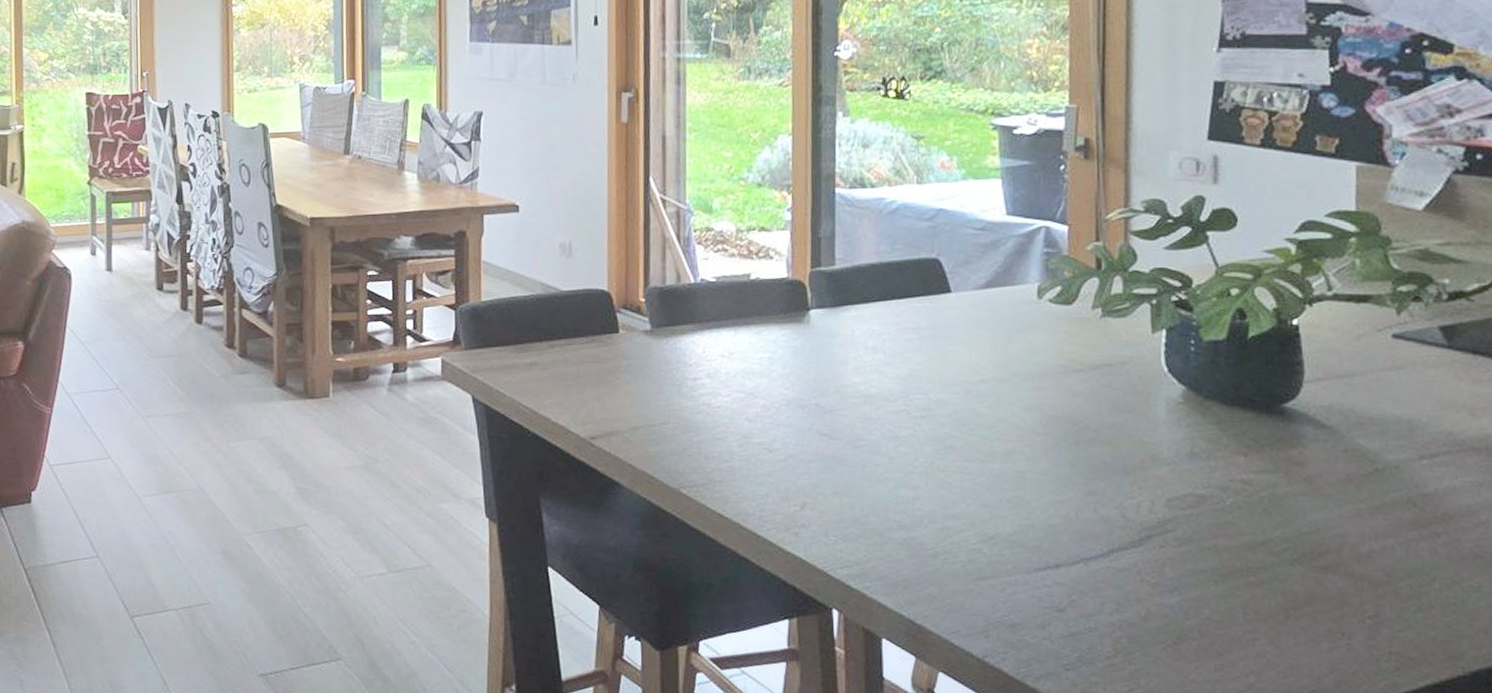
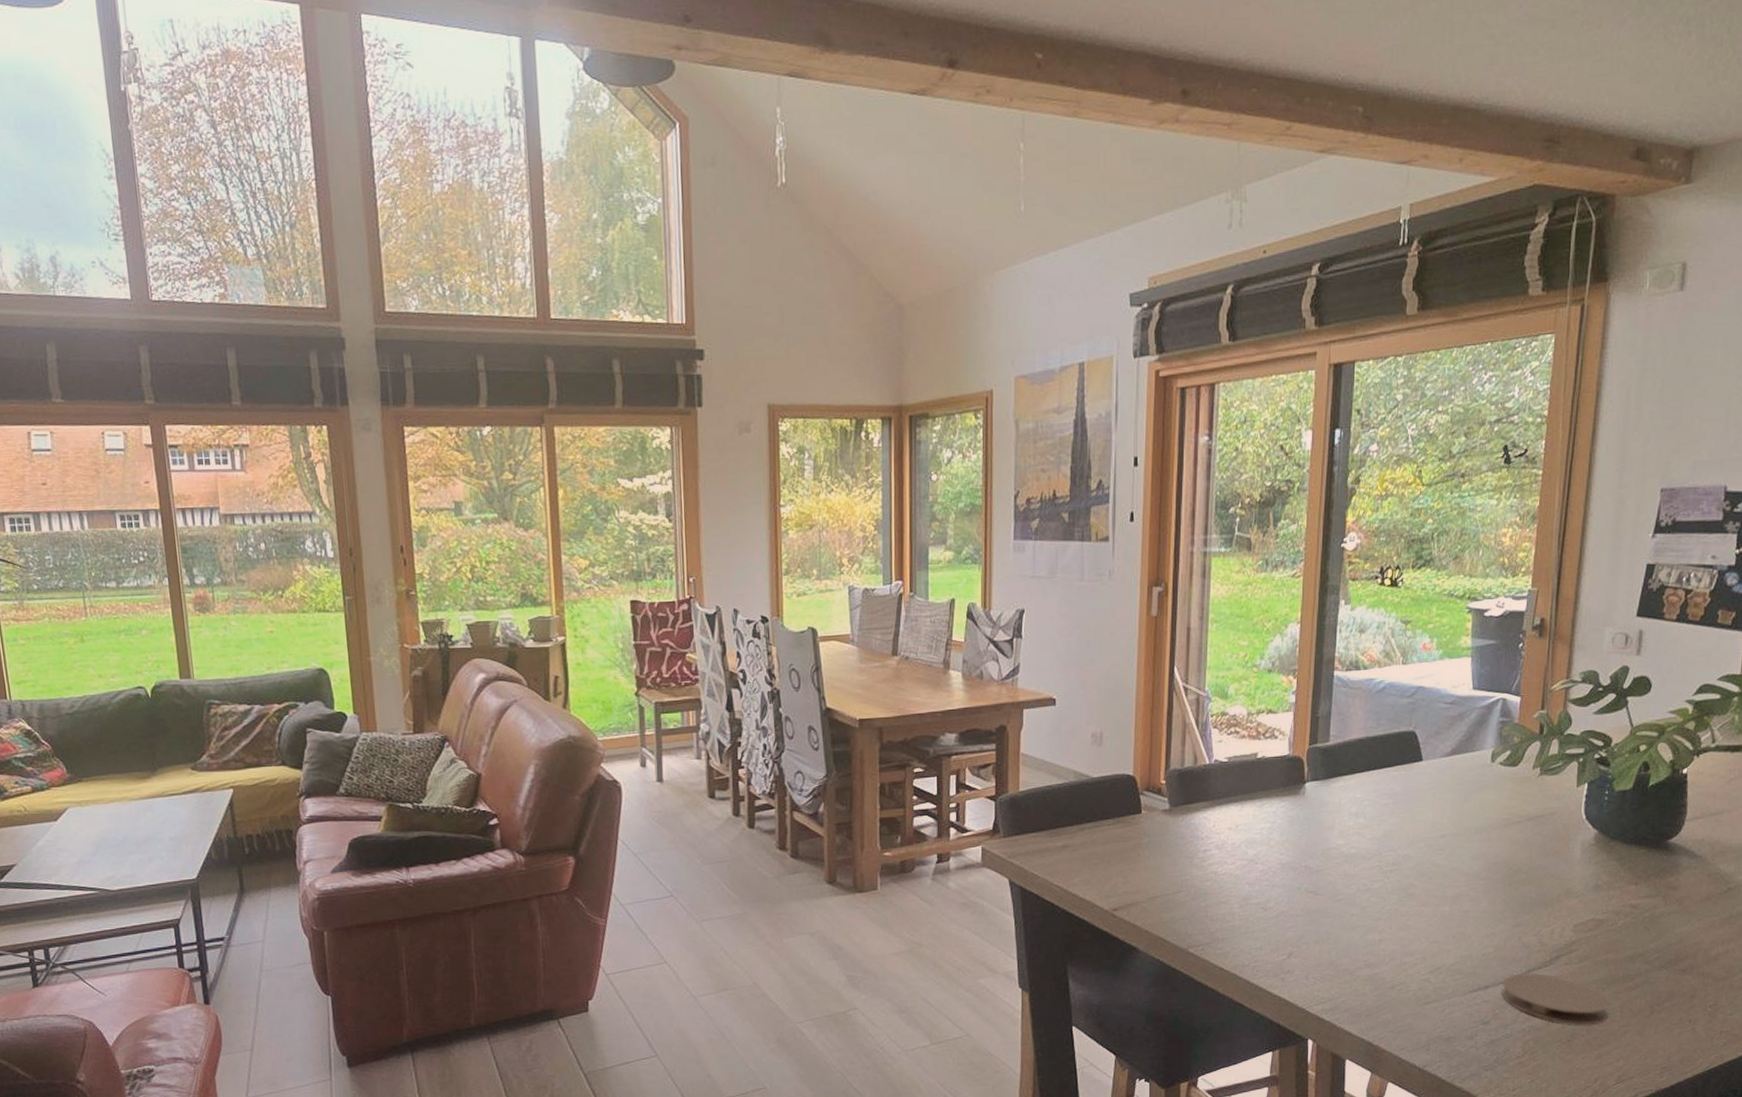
coaster: none [1077,553,1228,625] -> present [1501,973,1610,1025]

